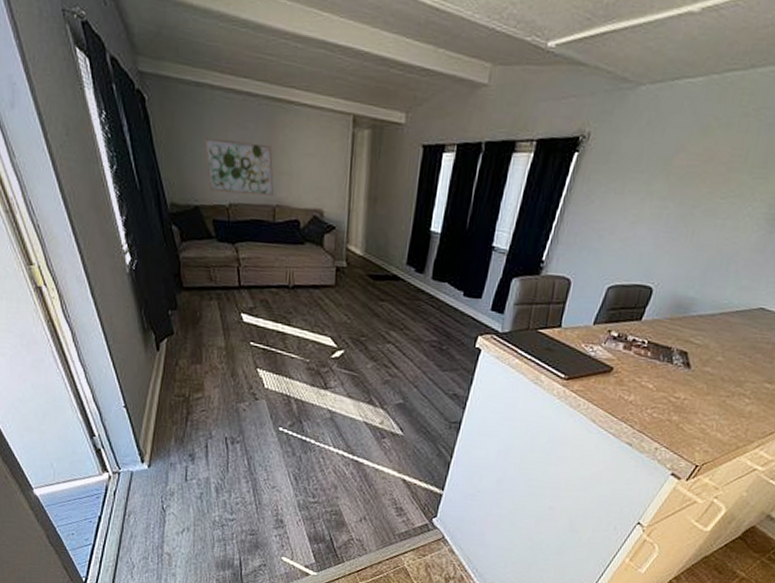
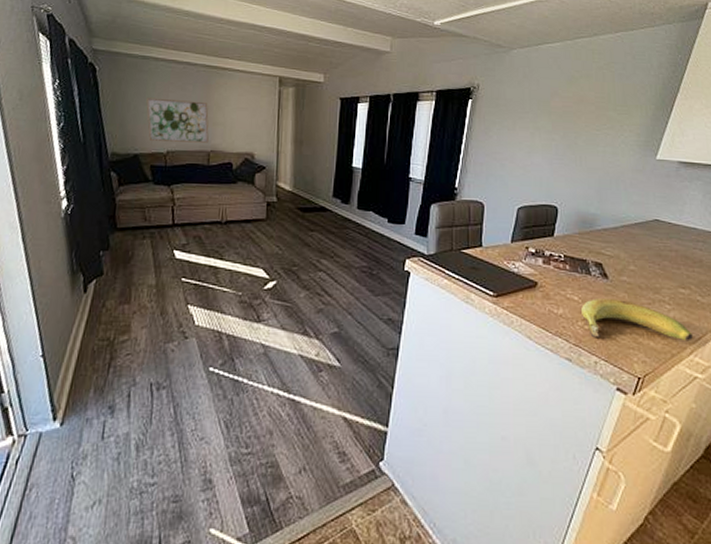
banana: none [653,388,765,436] -> present [581,299,693,342]

